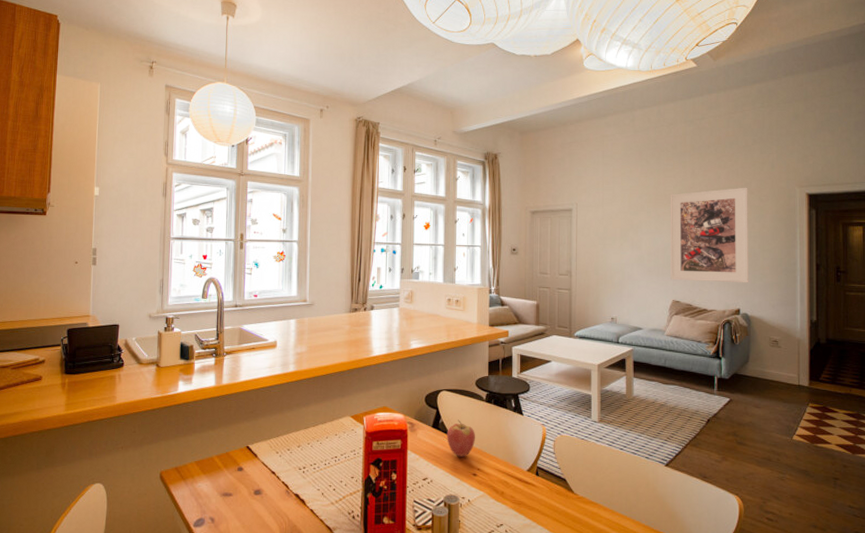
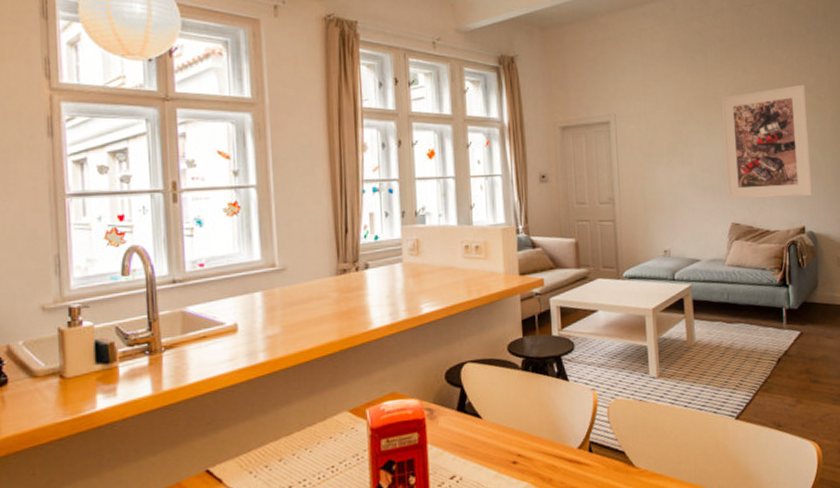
fruit: present [447,419,476,457] -> none [476,396,513,444]

